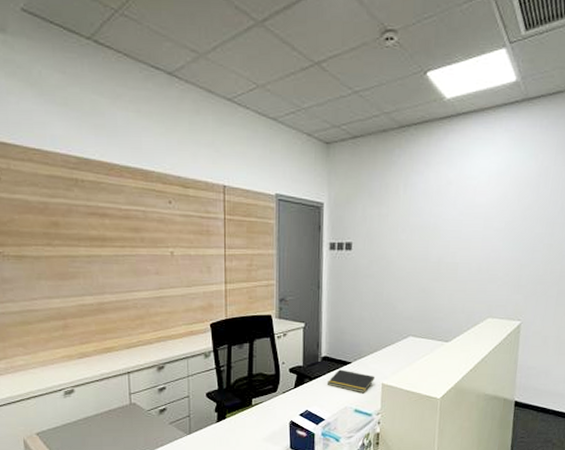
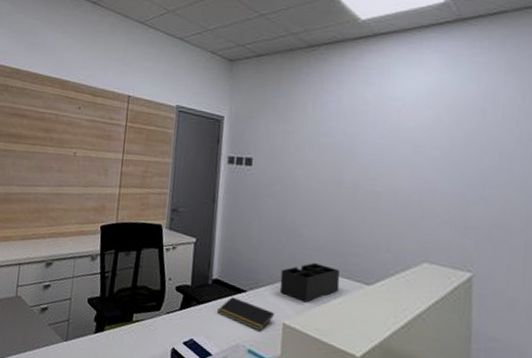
desk organizer: none [378,331,427,364] -> present [279,263,340,303]

